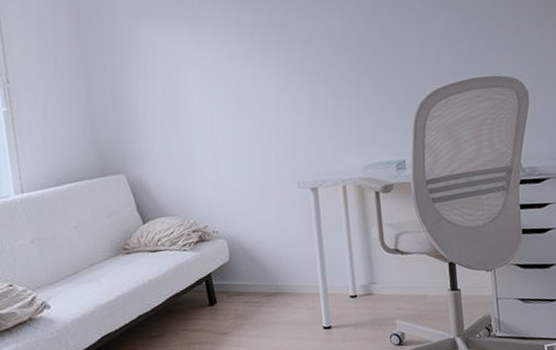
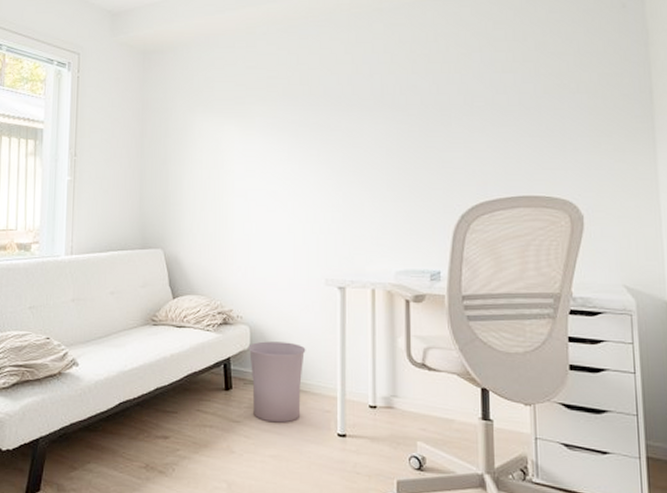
waste bin: none [227,249,287,328] -> present [248,341,306,423]

